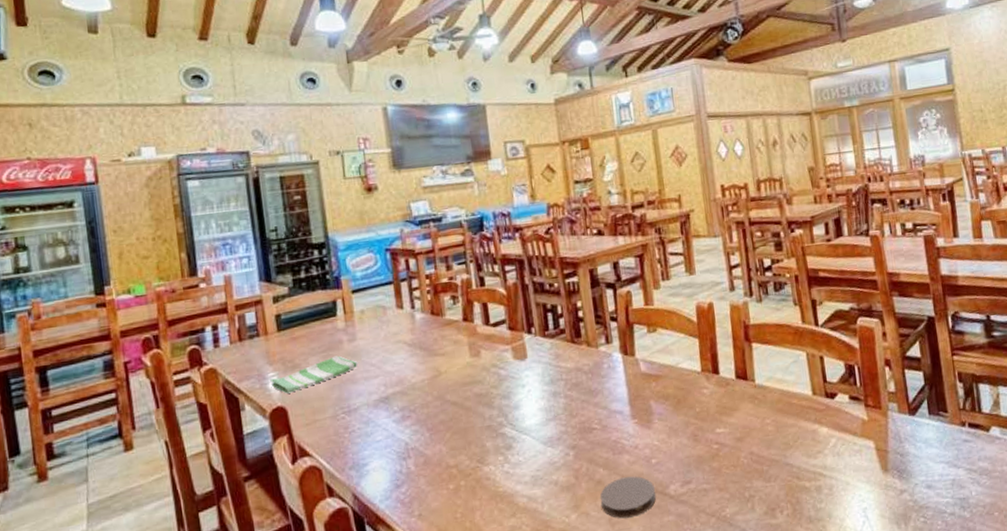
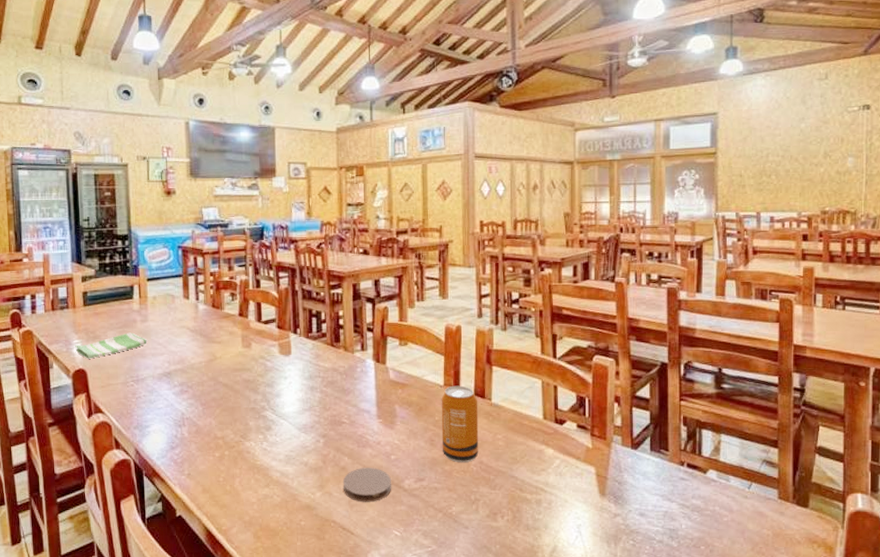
soda can: none [700,369,748,457] -> present [441,385,479,462]

